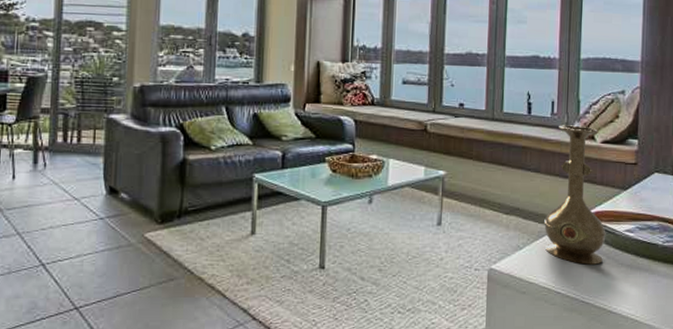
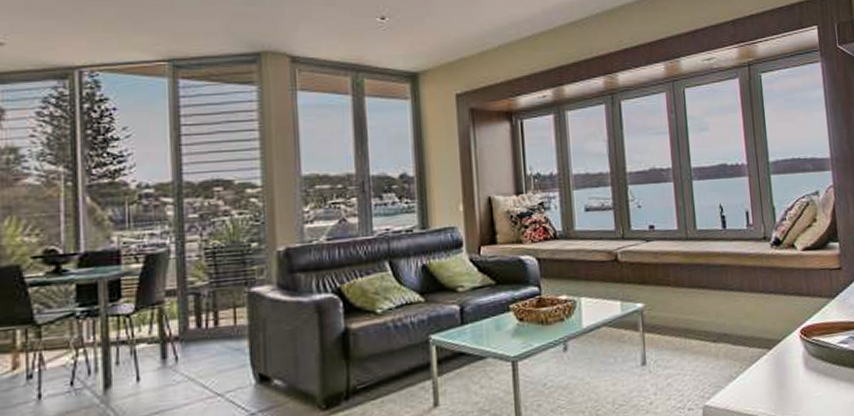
vase: present [544,125,606,265] -> none [755,234,821,386]

